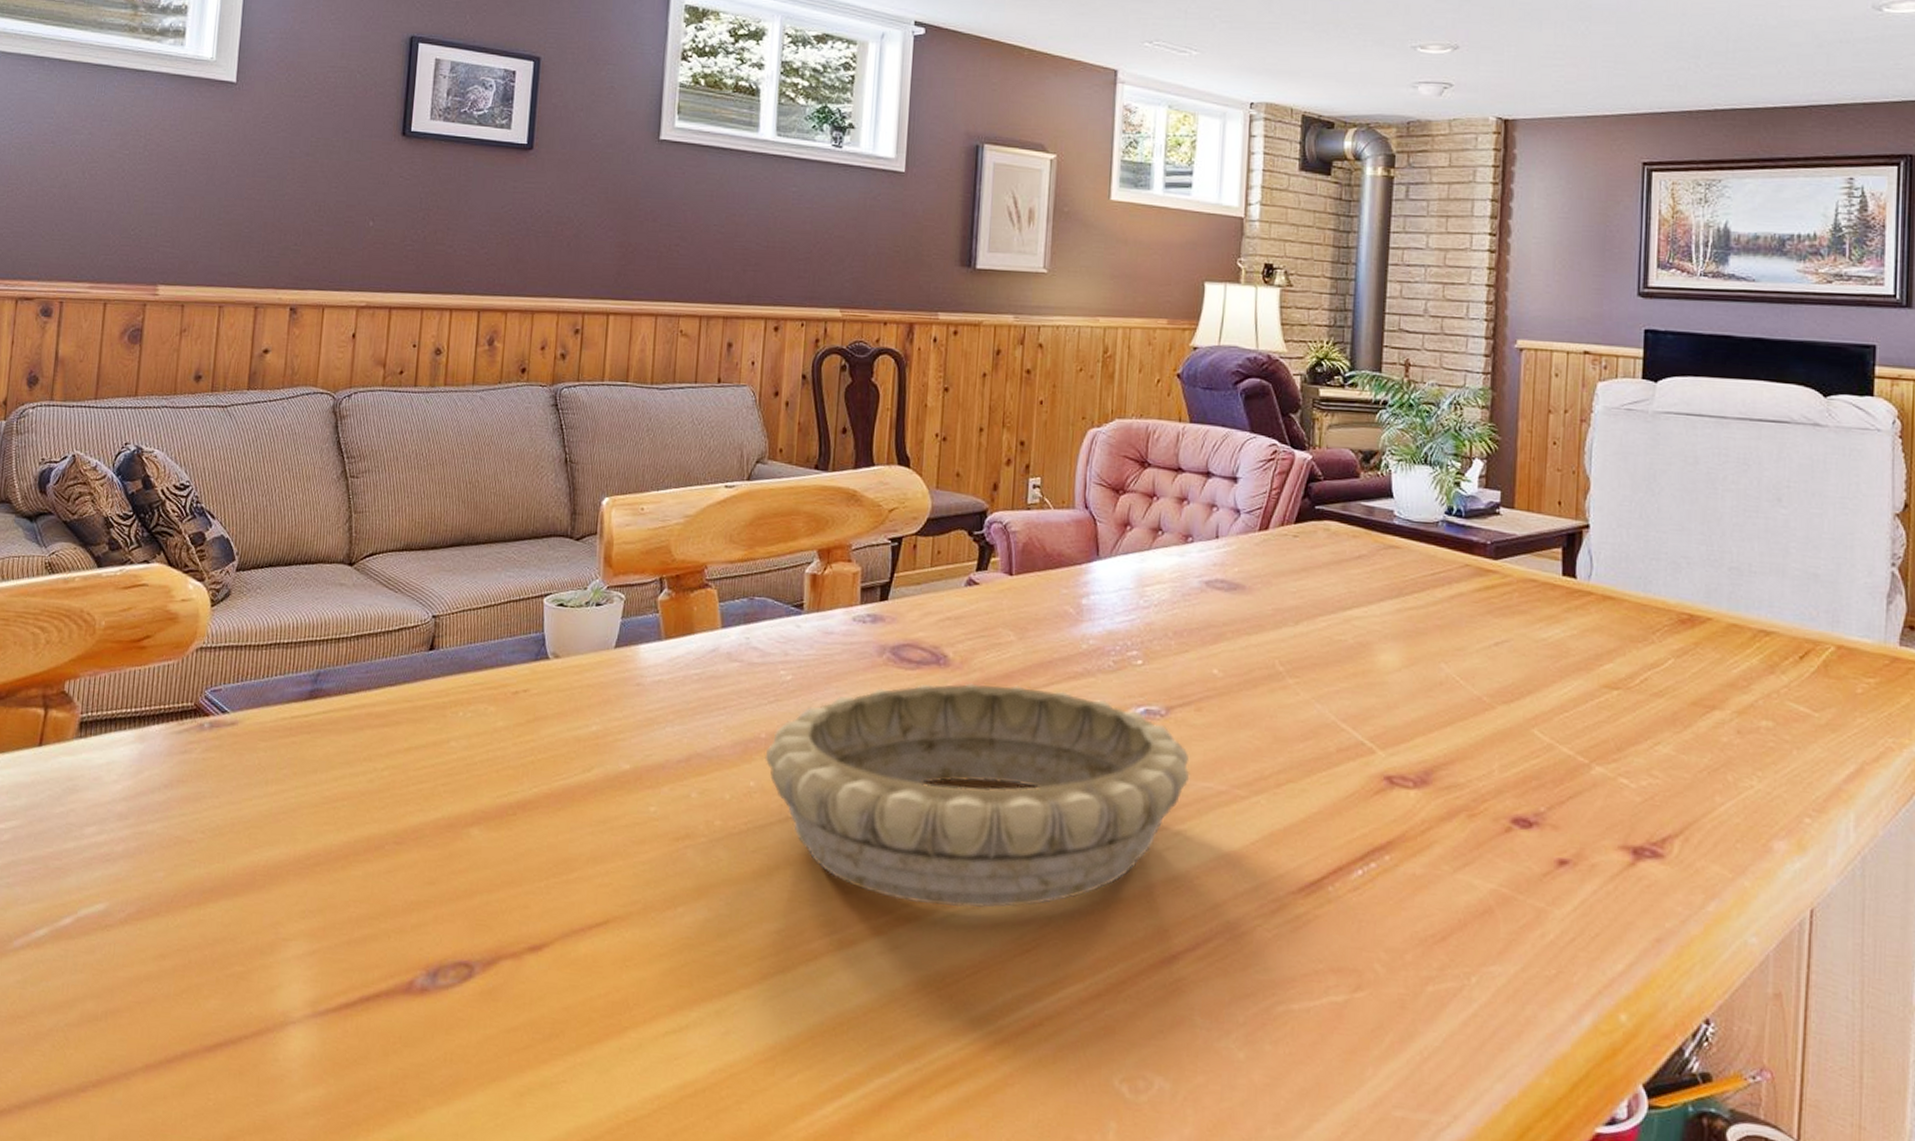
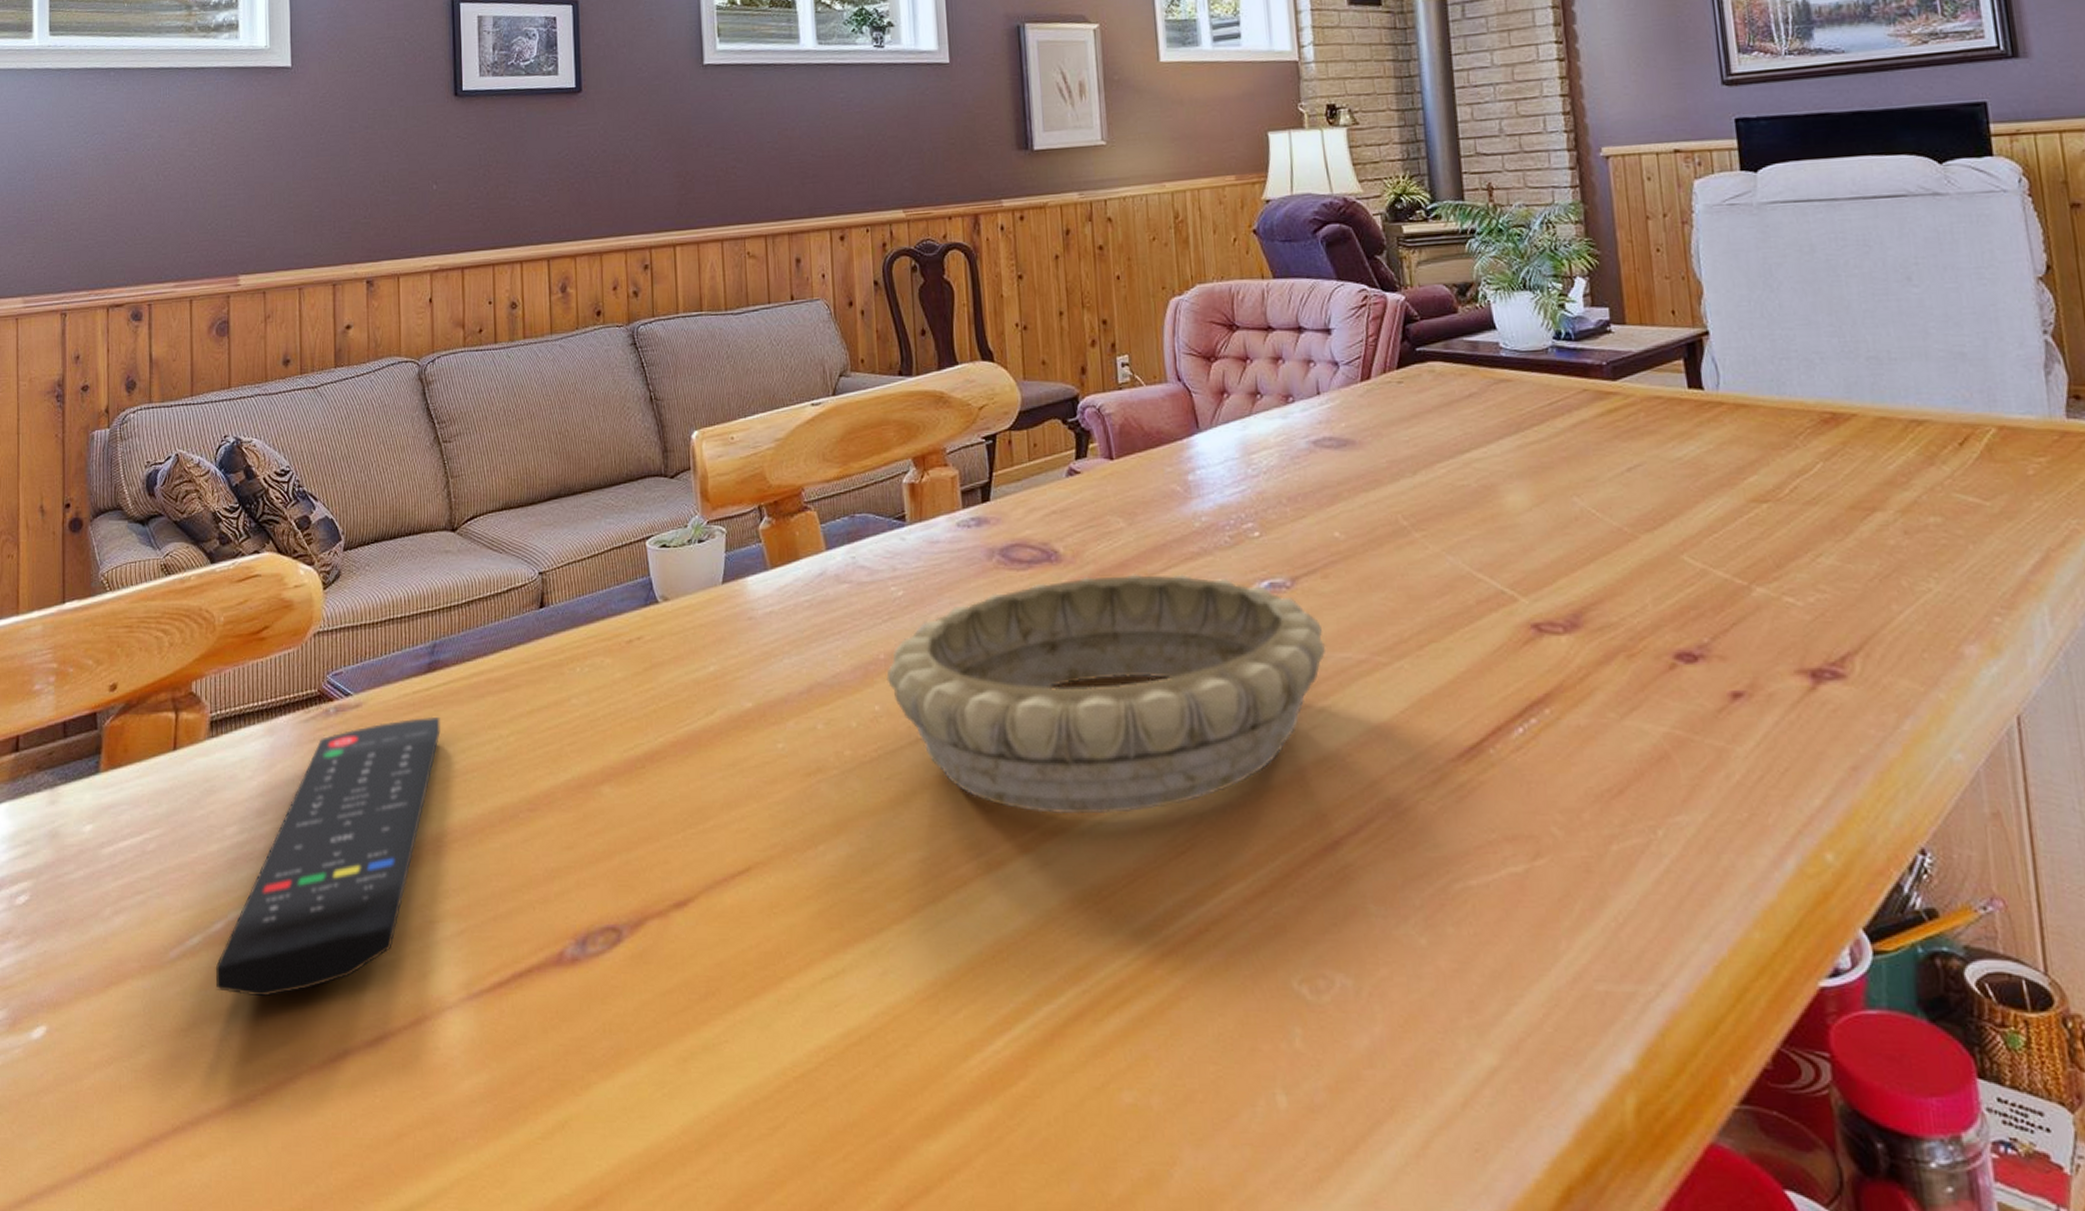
remote control: none [57,742,316,994] -> present [215,716,440,997]

